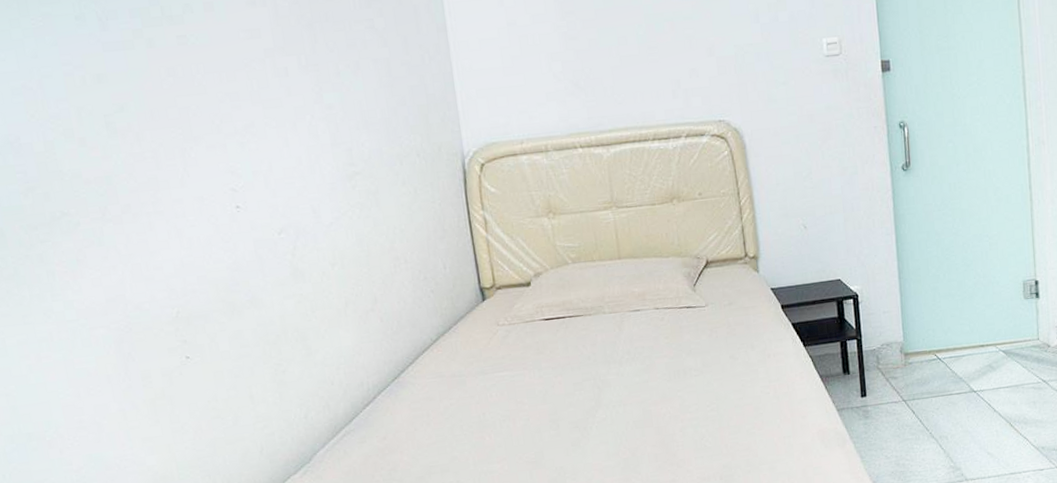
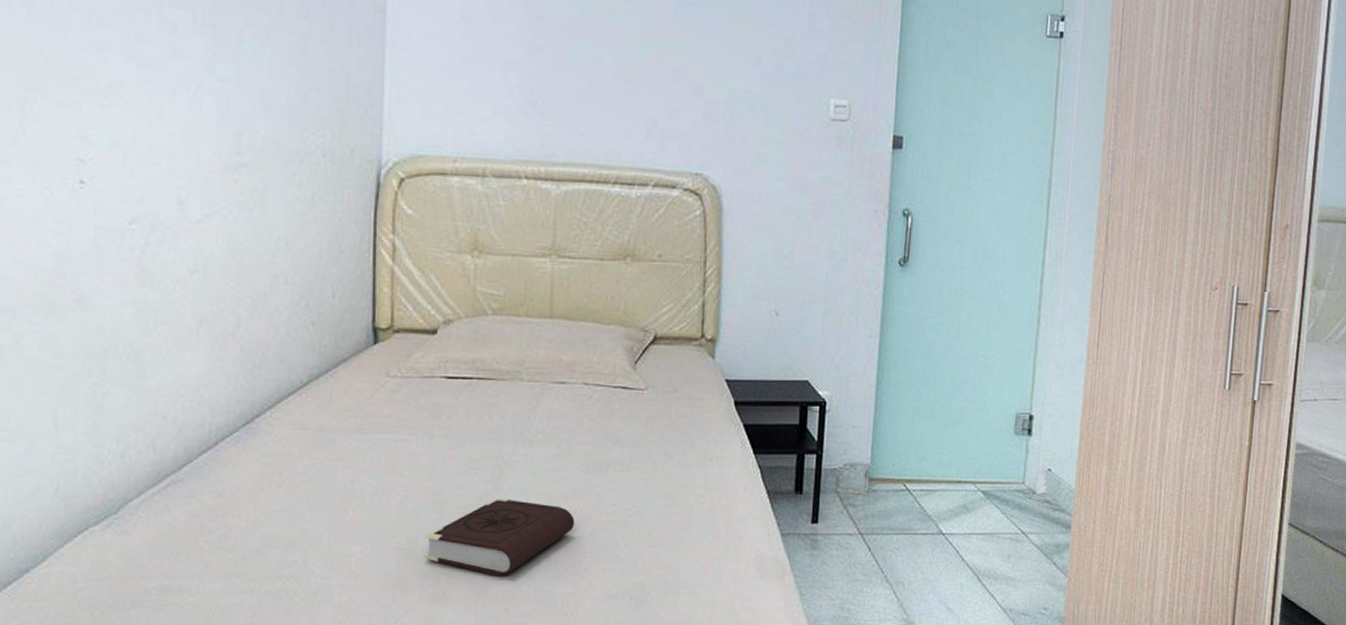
book: none [548,410,666,474] -> present [424,498,575,576]

